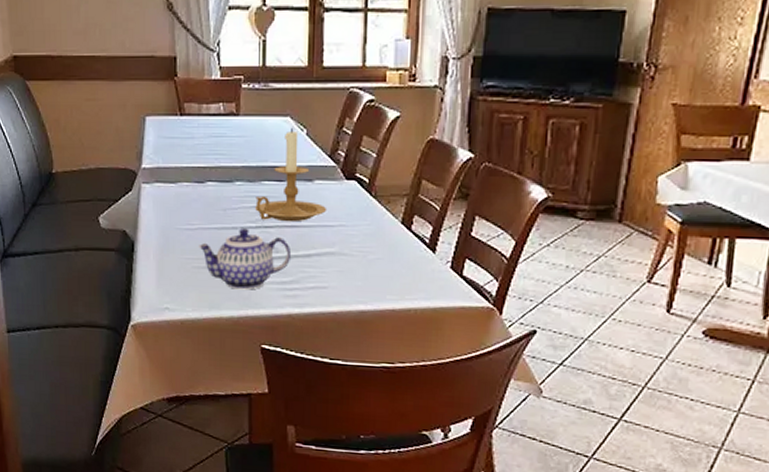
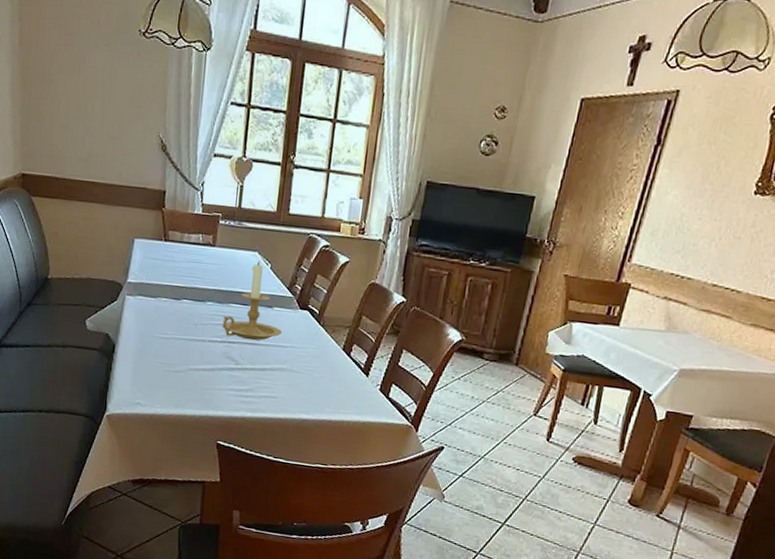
teapot: present [199,228,292,290] -> none [171,341,250,394]

